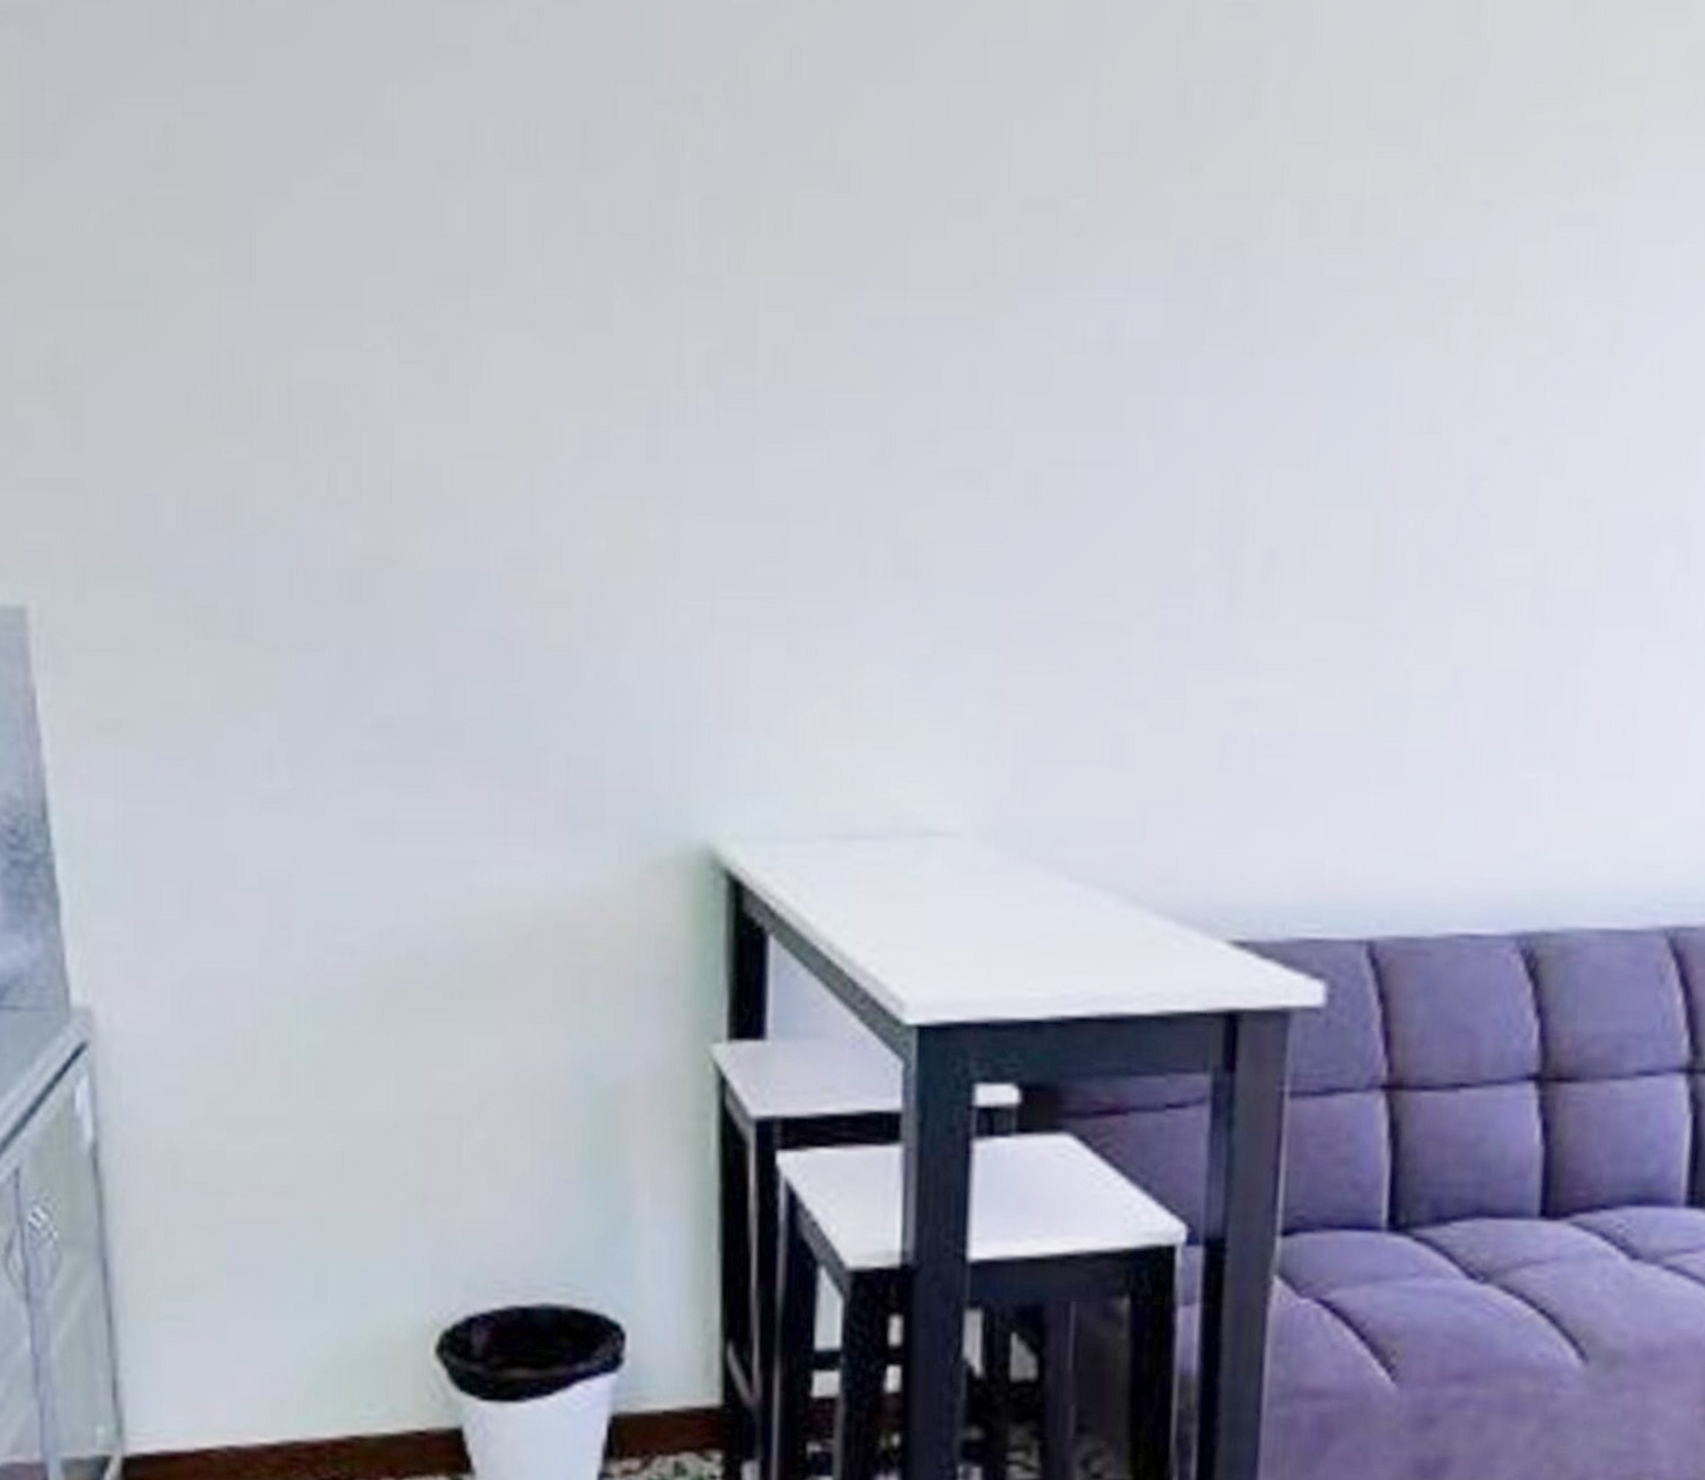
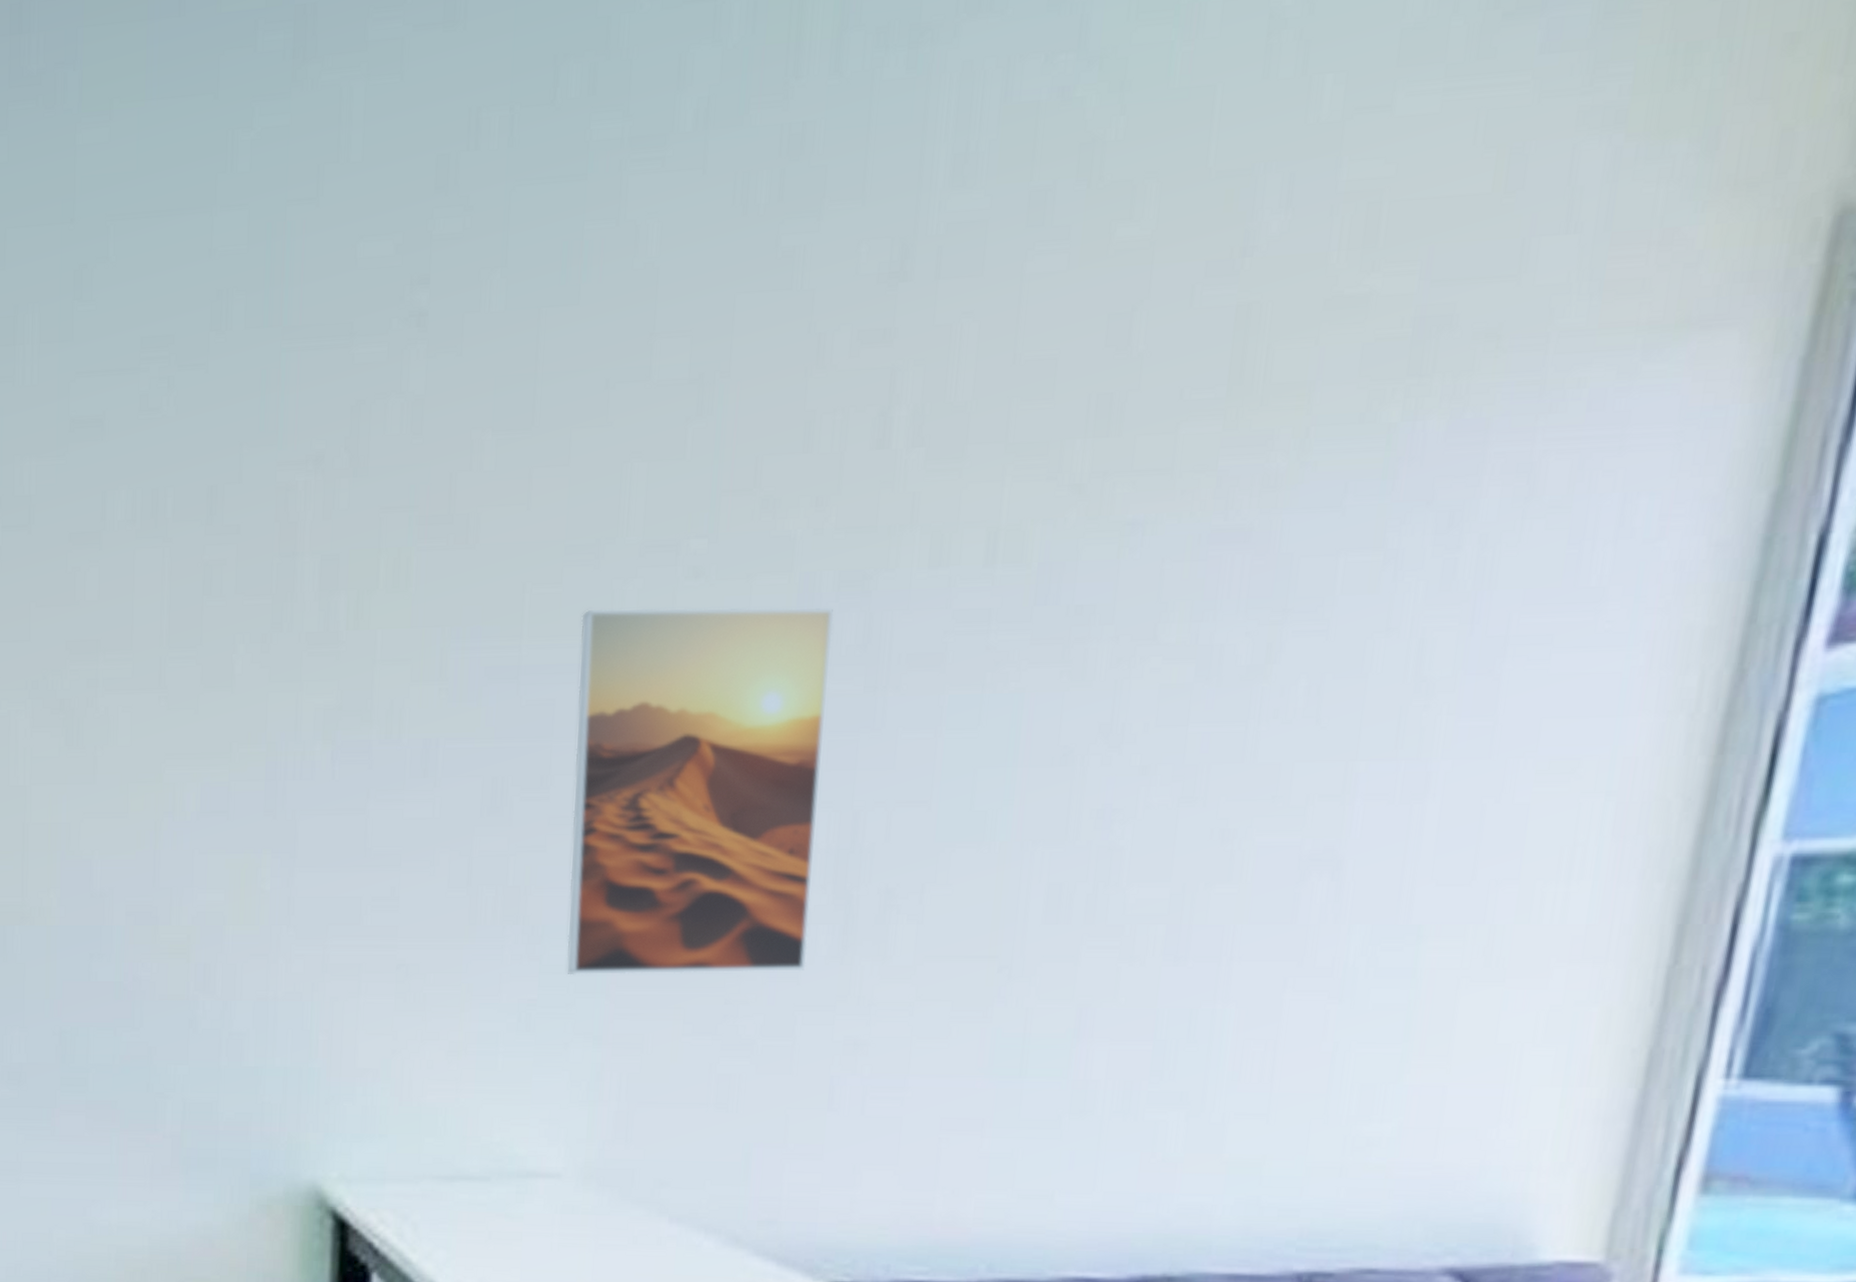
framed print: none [958,263,1211,631] -> present [565,606,834,976]

